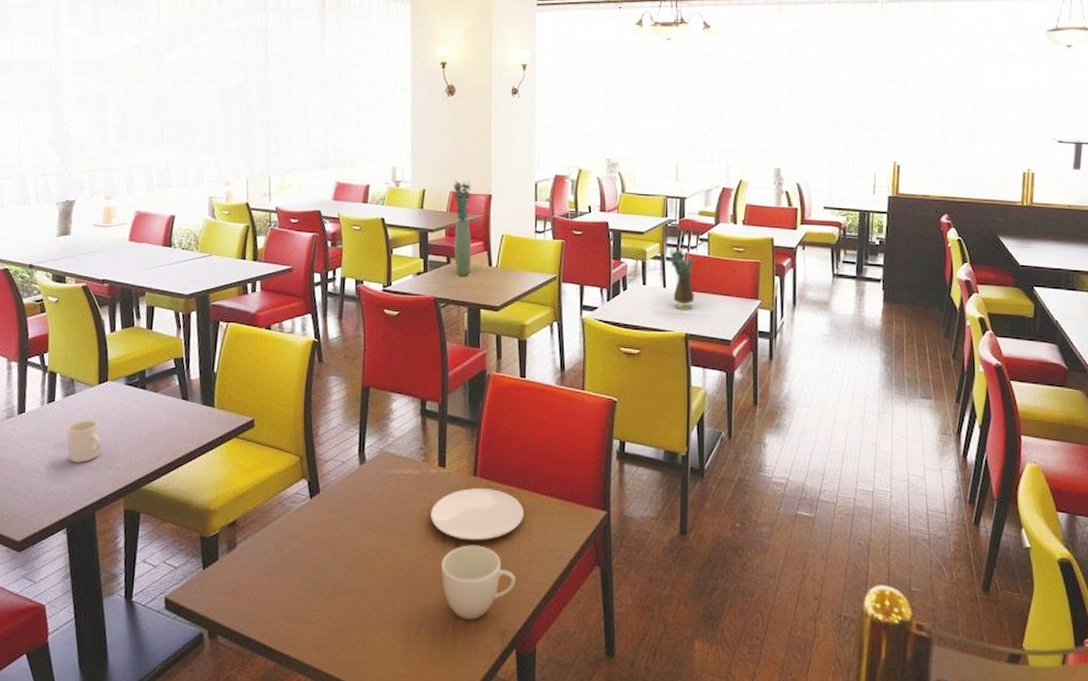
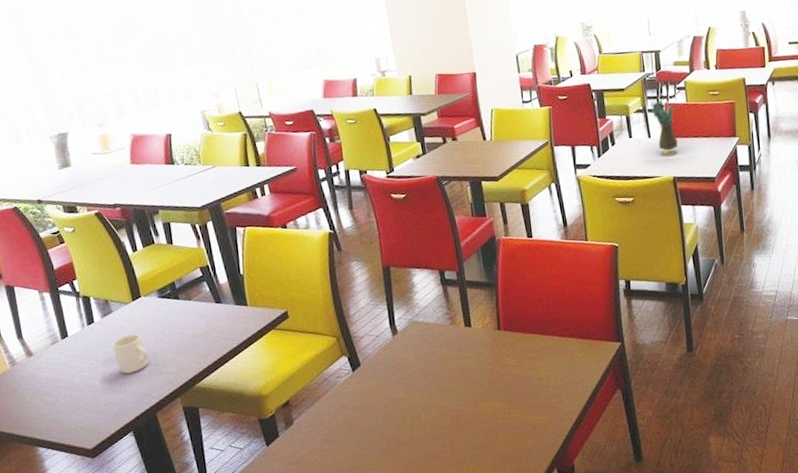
plate: present [431,488,525,541] -> none [464,338,549,386]
cup: present [440,545,516,620] -> none [480,388,549,451]
vase: present [454,179,471,278] -> none [438,61,467,155]

